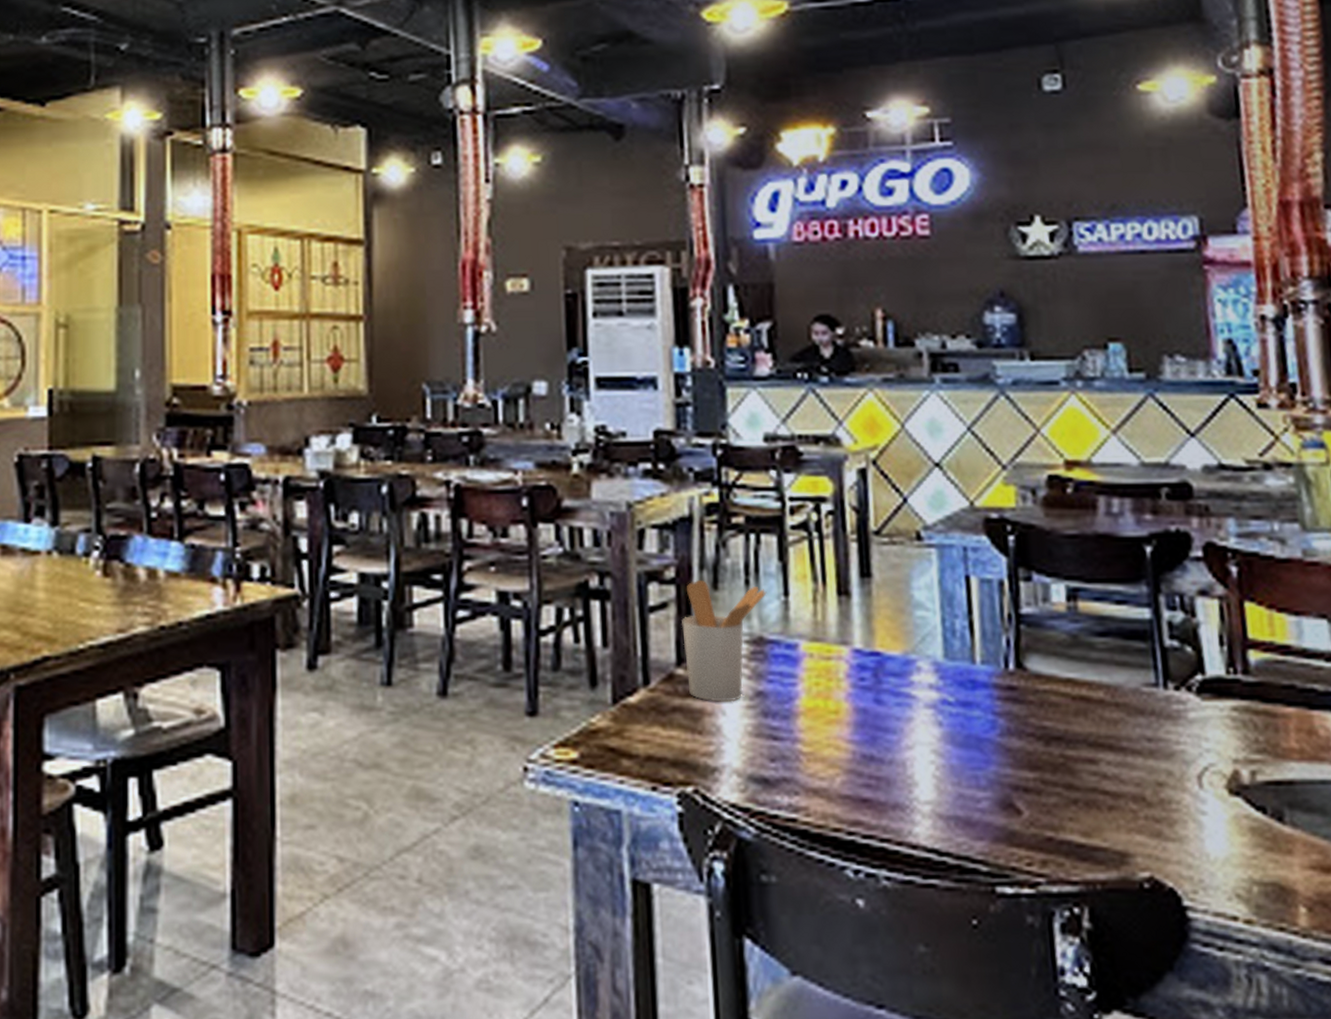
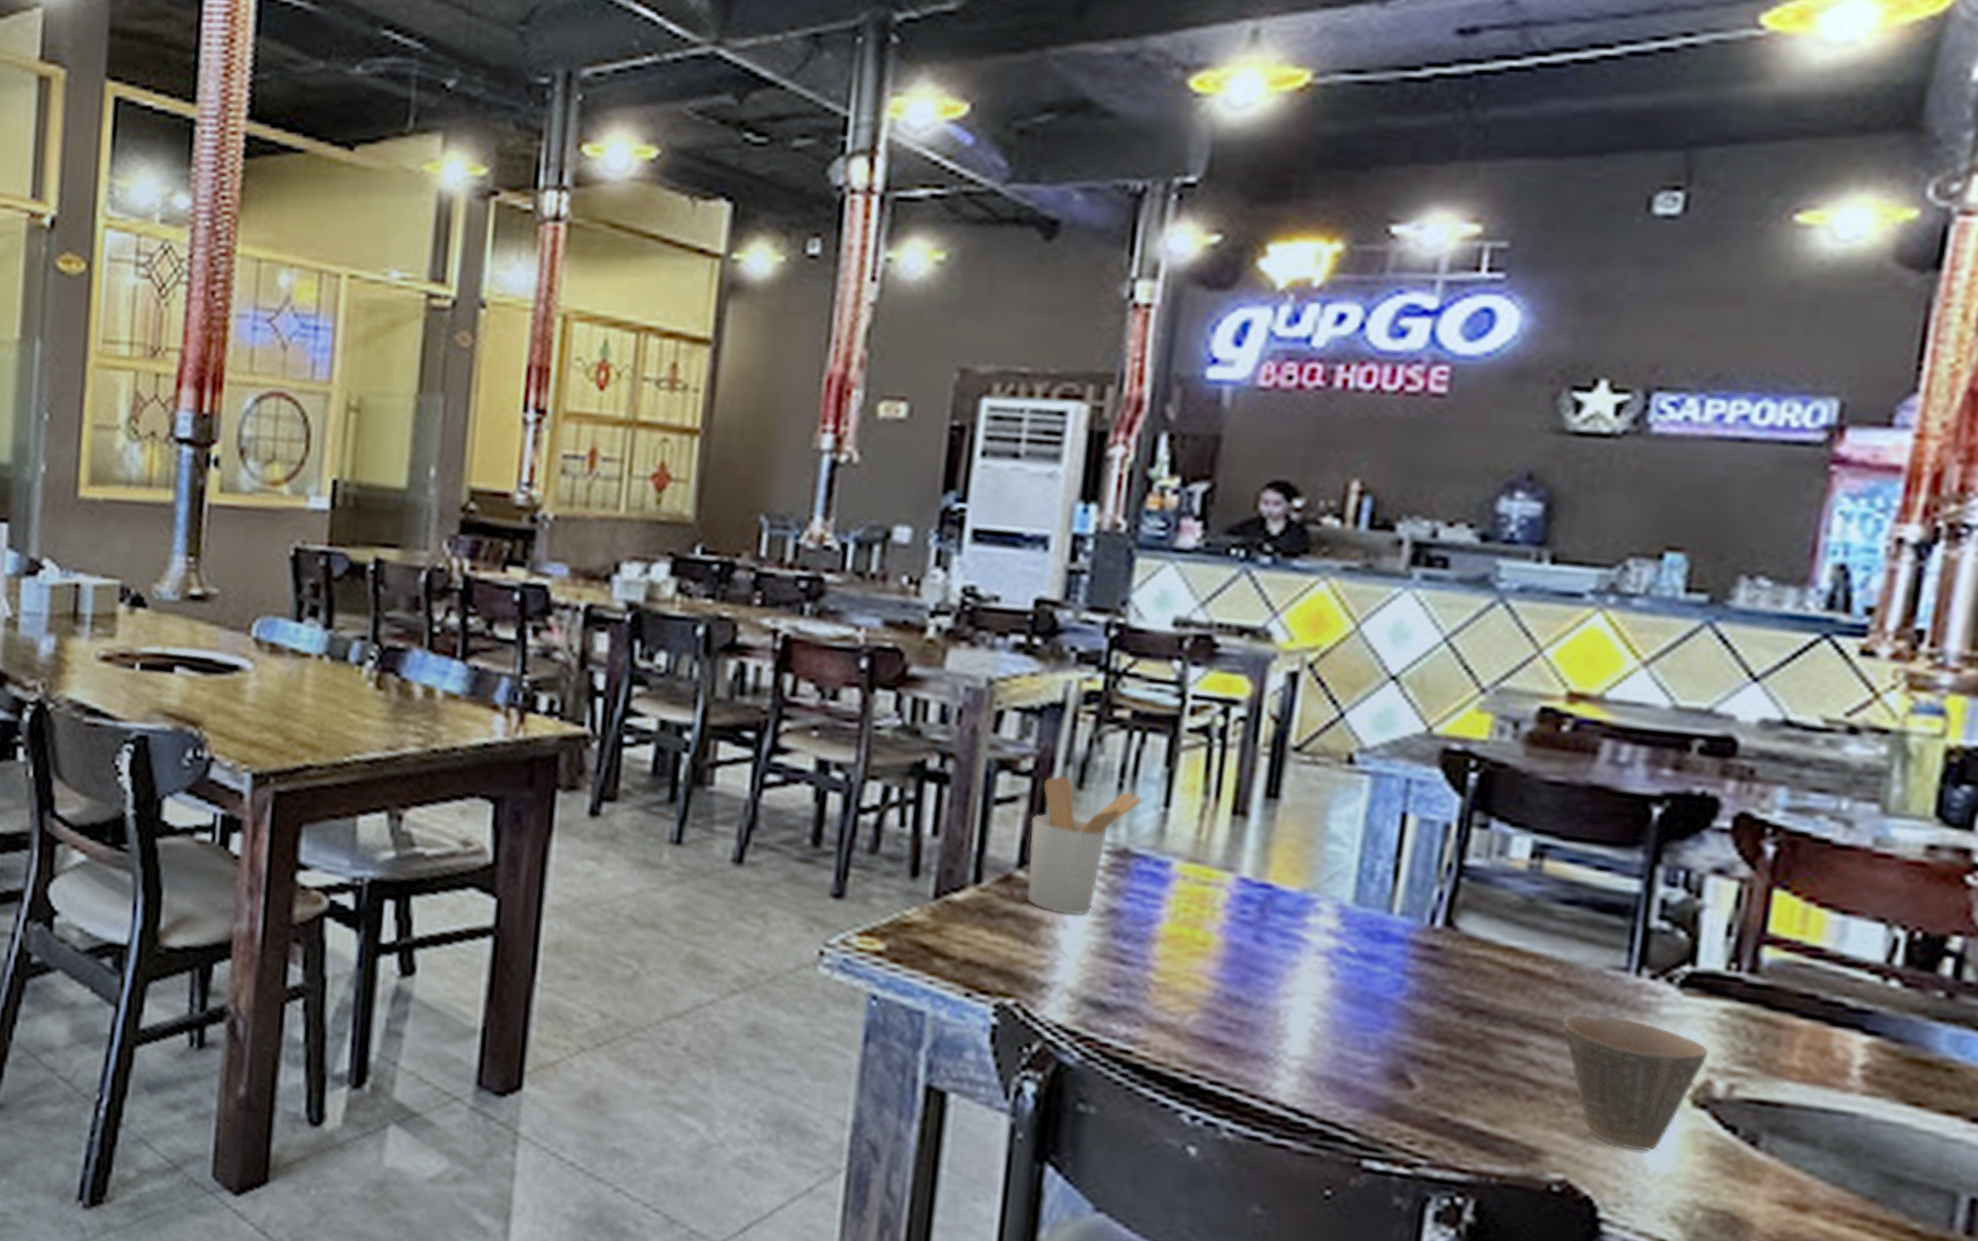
cup: none [1120,726,1231,841] -> present [1562,1014,1708,1151]

